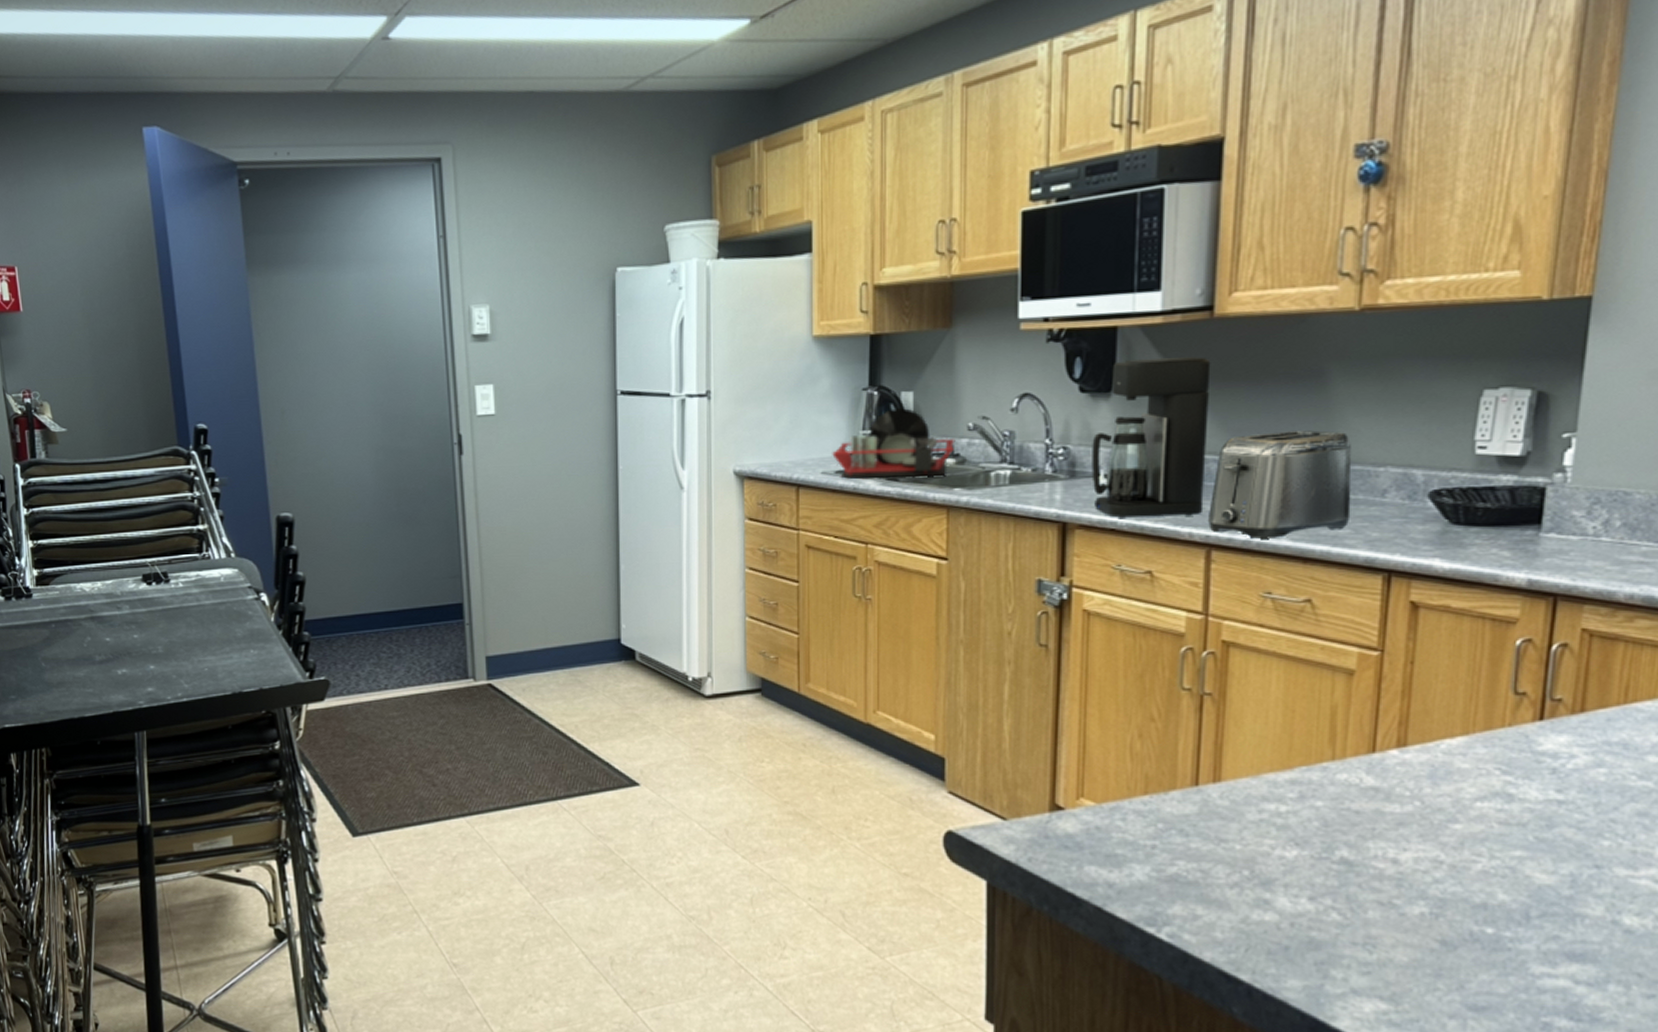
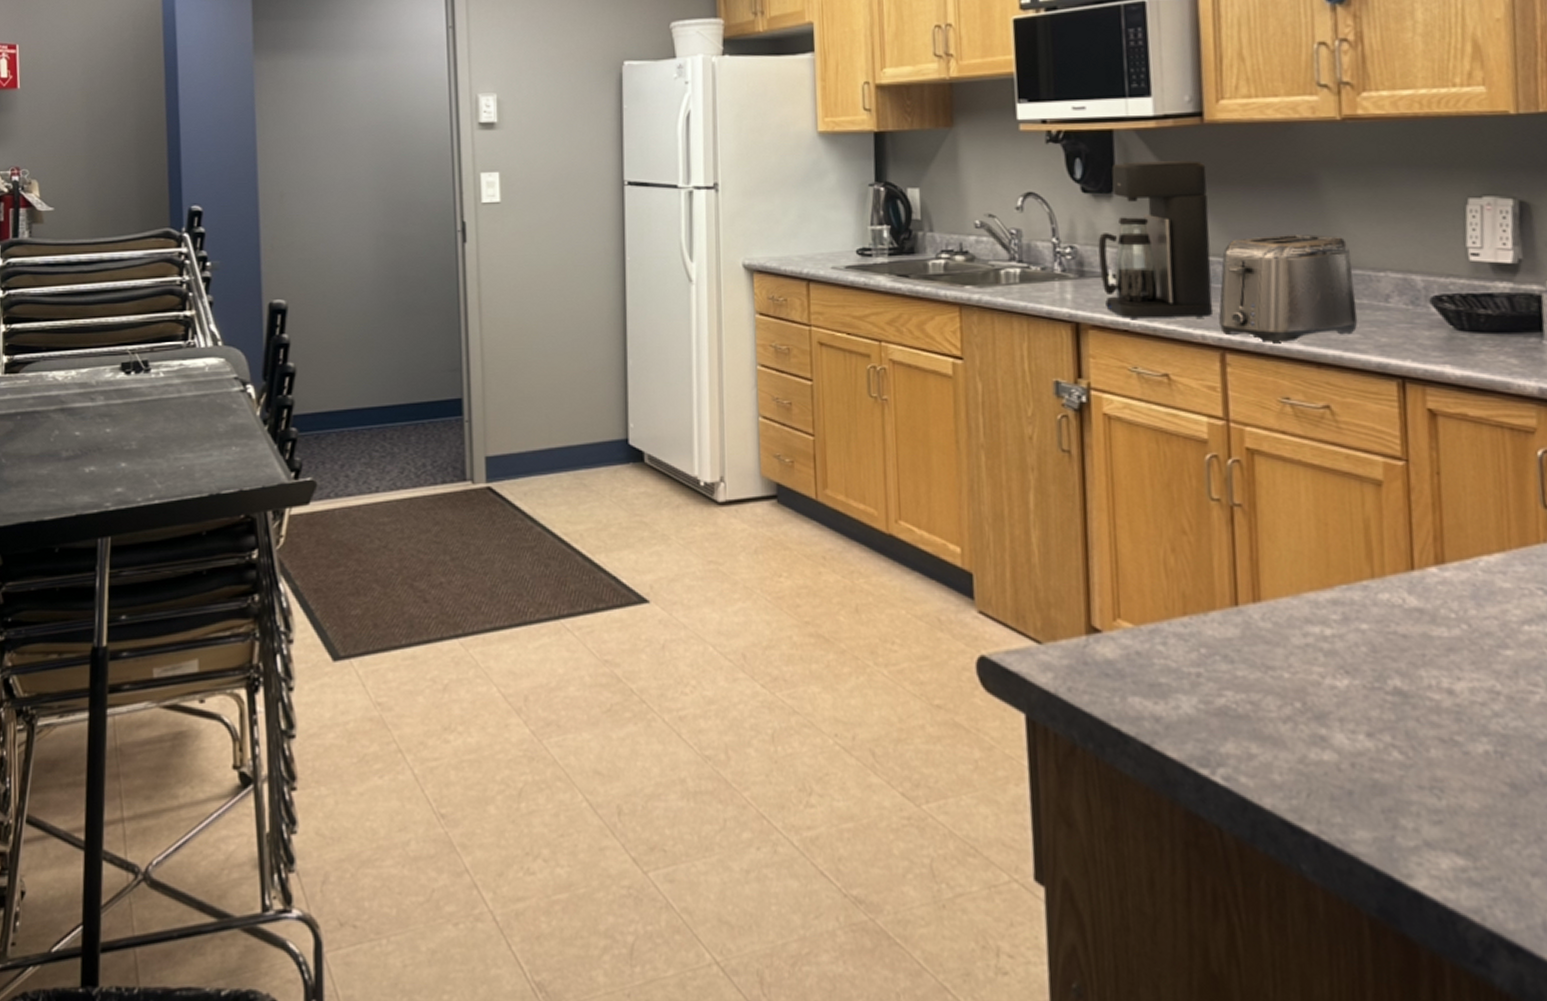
dish rack: present [832,408,956,479] -> none [841,204,964,275]

